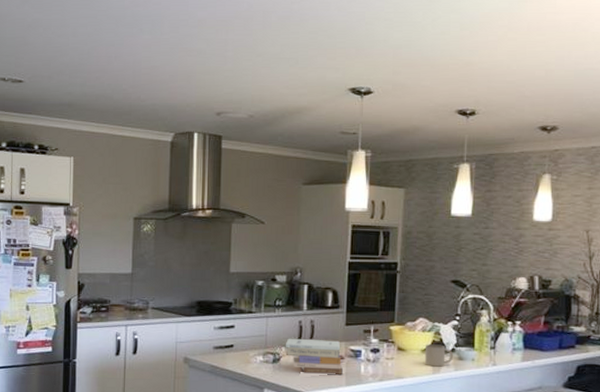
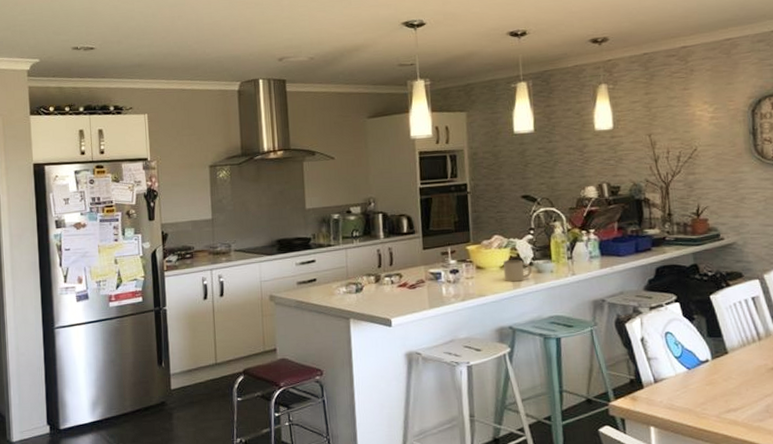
books: present [285,338,343,374] -> none [366,265,425,300]

